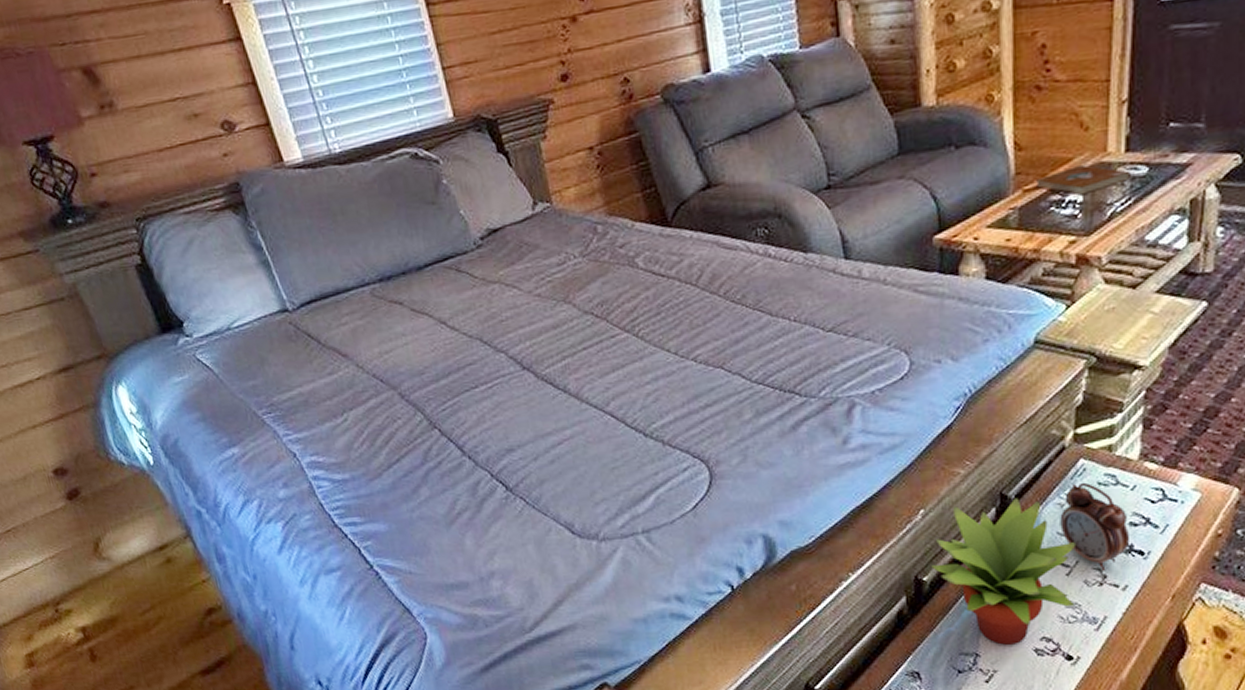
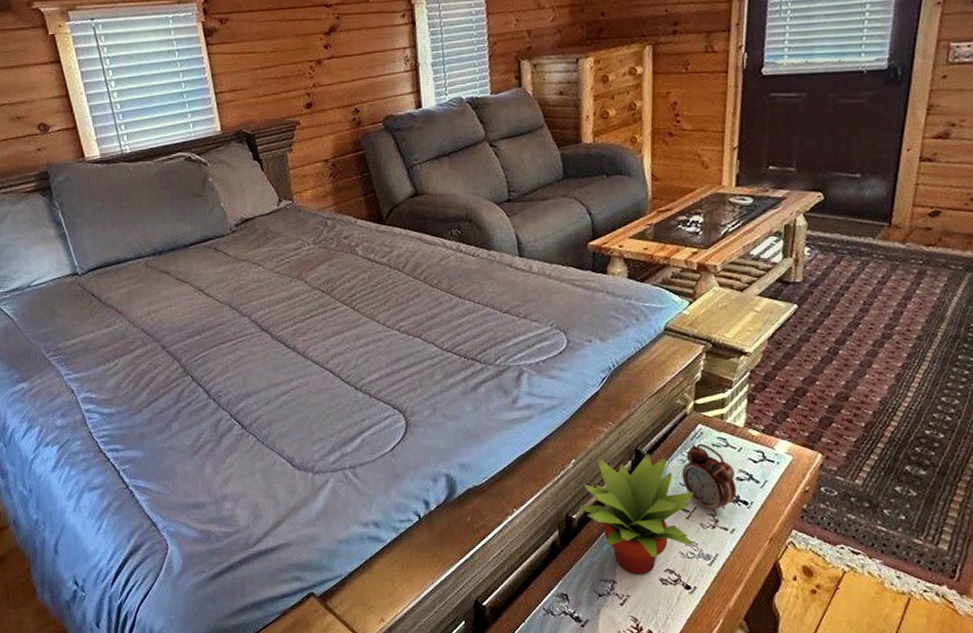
book: present [1036,165,1131,196] -> none [668,195,740,218]

